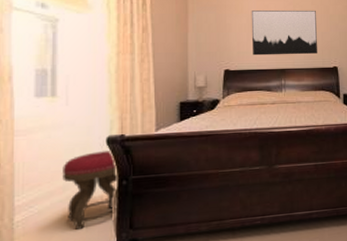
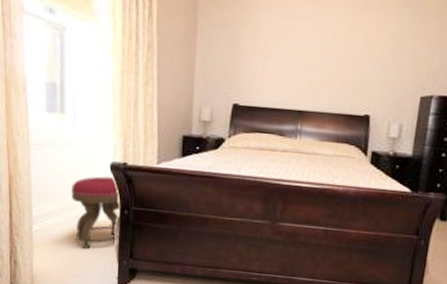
wall art: present [251,10,317,56] -> none [267,32,352,97]

